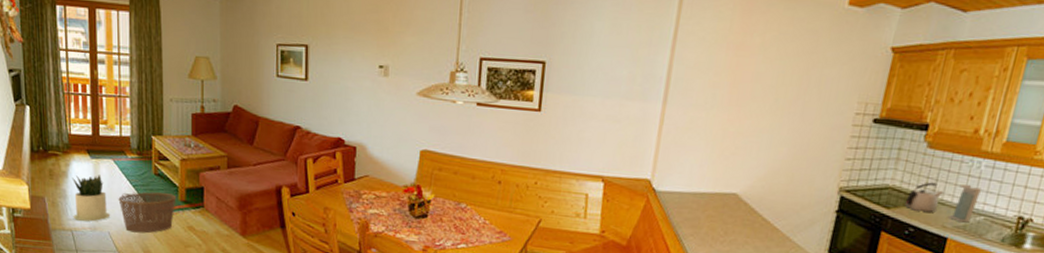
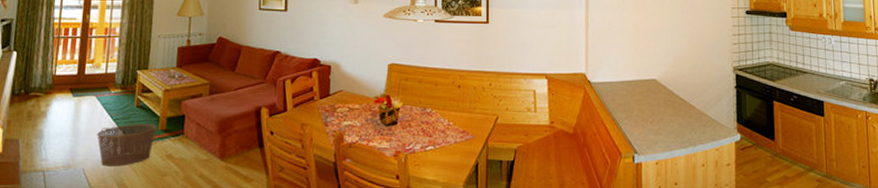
planter: present [72,175,111,222] -> none [46,112,87,160]
kettle: present [904,182,943,212] -> none [784,57,811,81]
soap dispenser: present [949,184,981,223] -> none [820,57,837,87]

